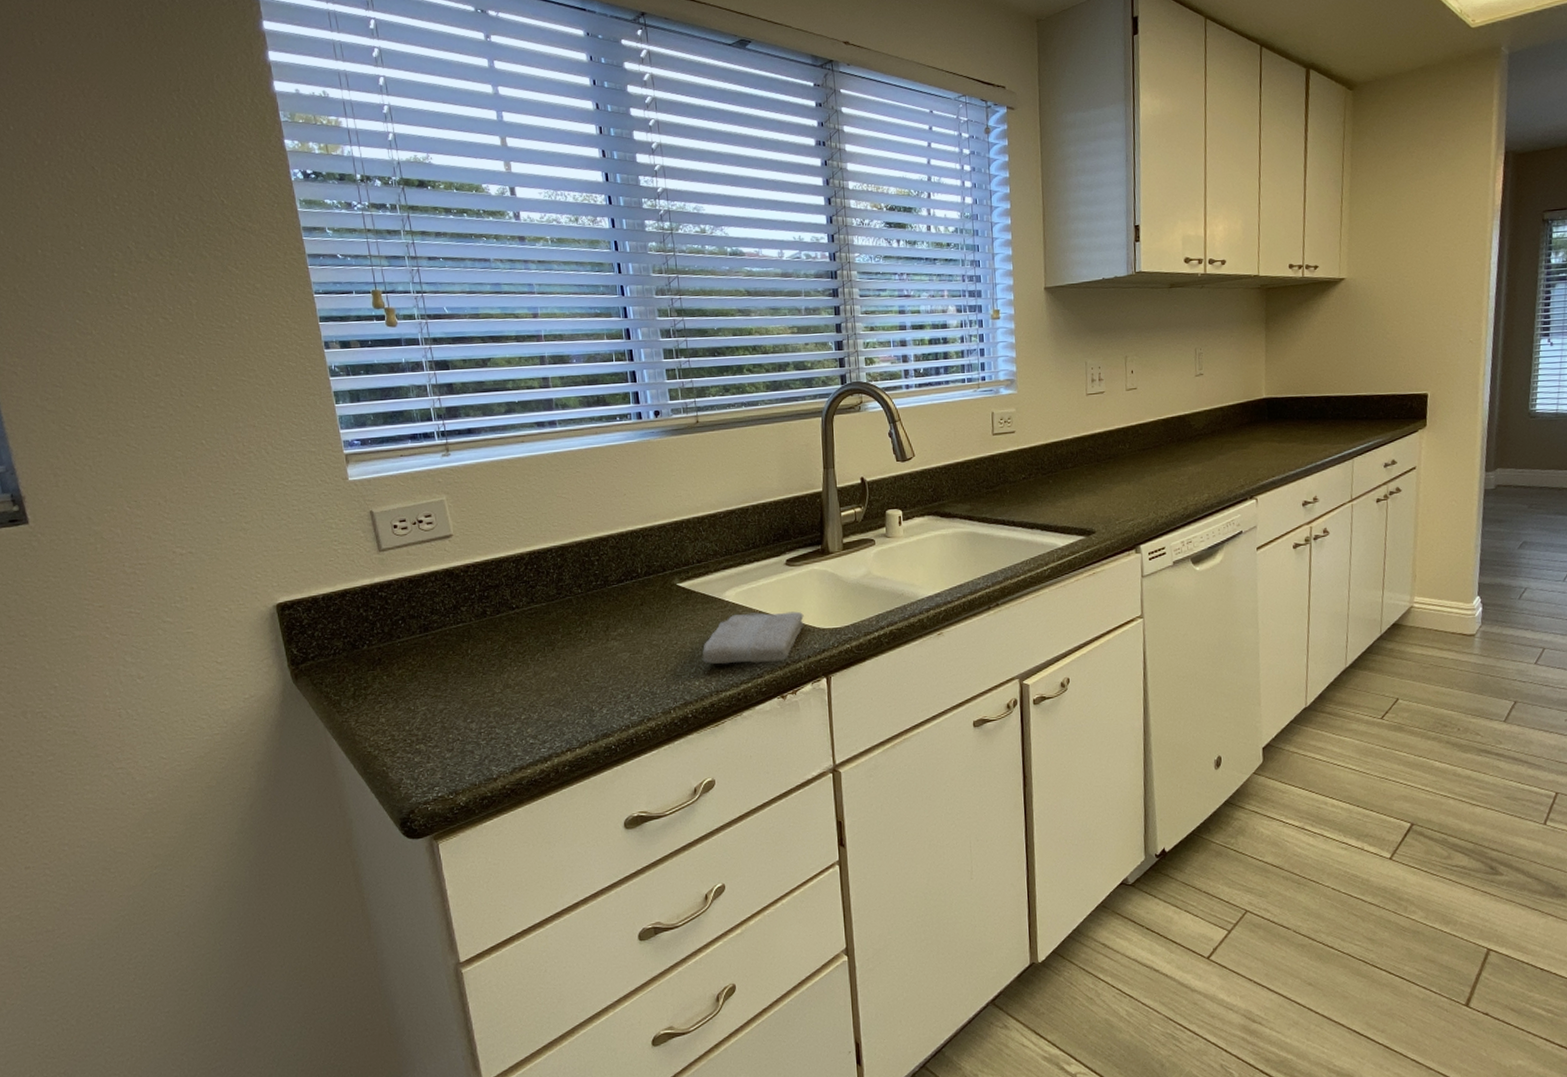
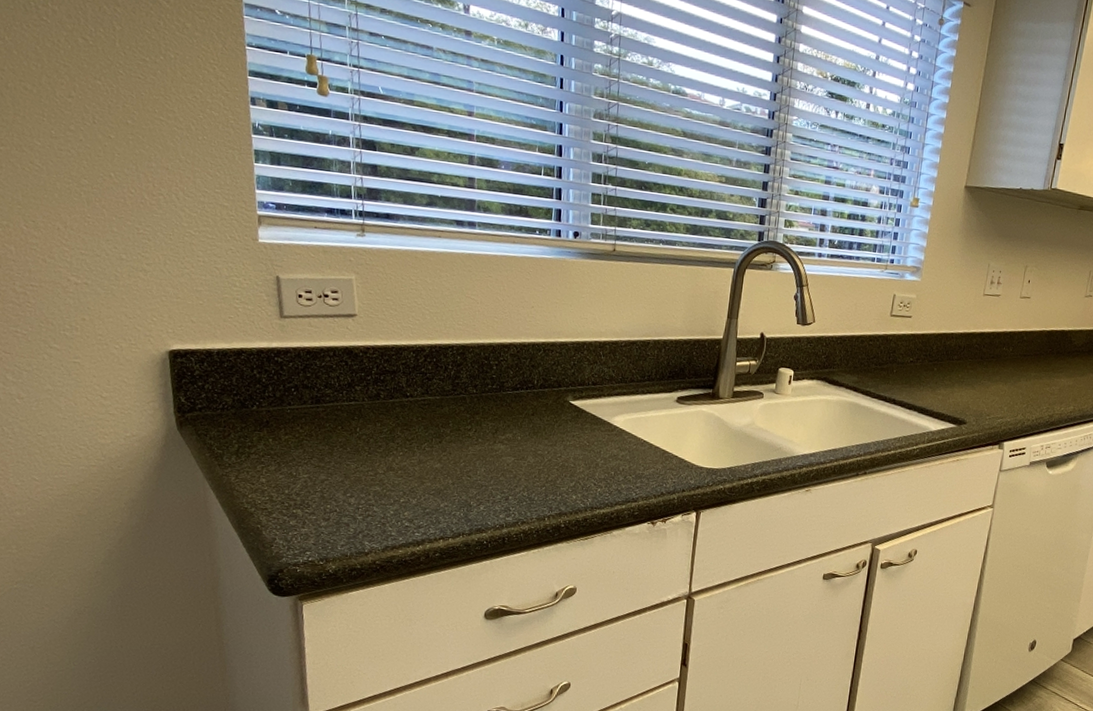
washcloth: present [702,611,804,665] -> none [582,440,685,490]

